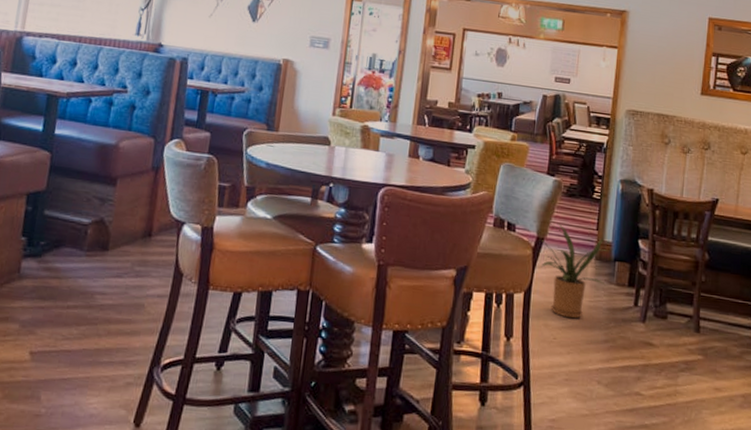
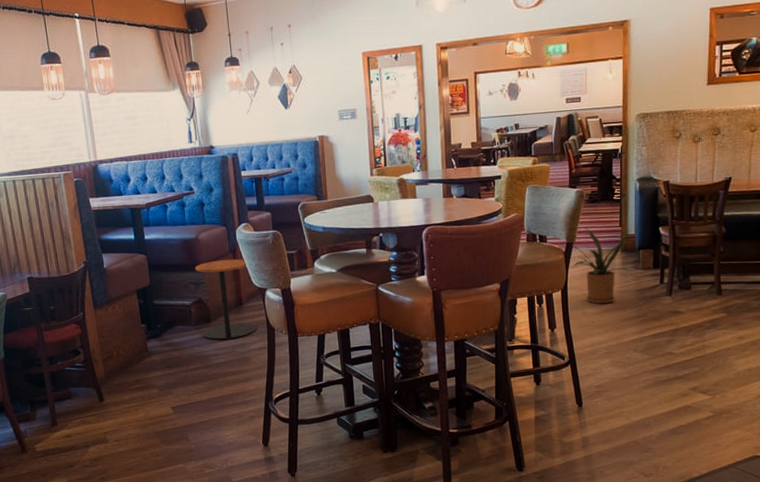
side table: none [93,175,168,278] -> present [195,258,256,340]

